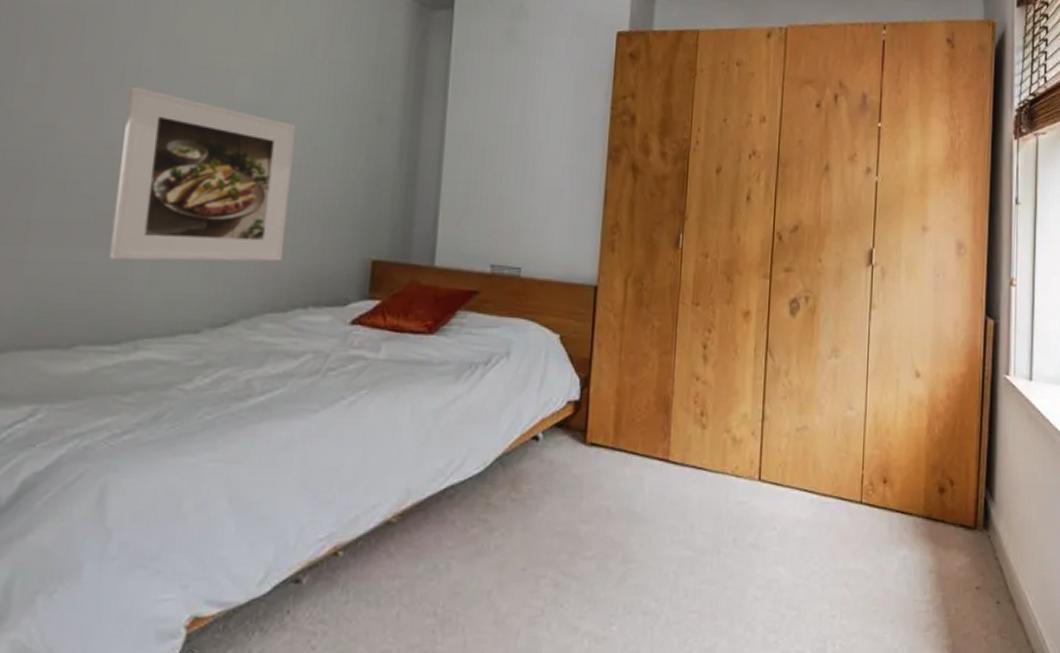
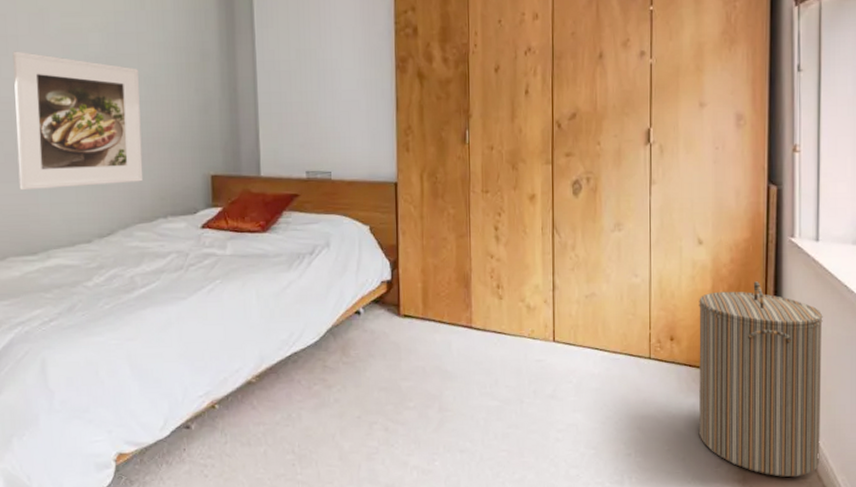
laundry hamper: none [909,420,1035,642] -> present [699,281,823,478]

